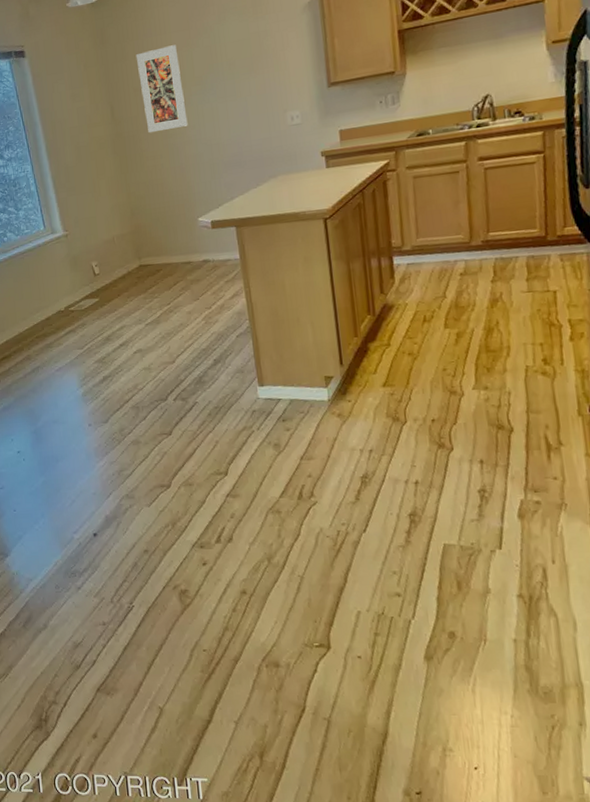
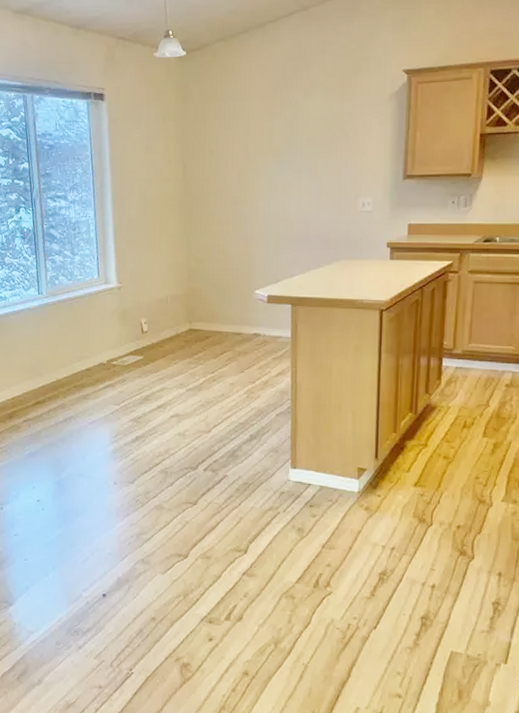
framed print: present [136,44,188,133] -> none [216,112,259,198]

